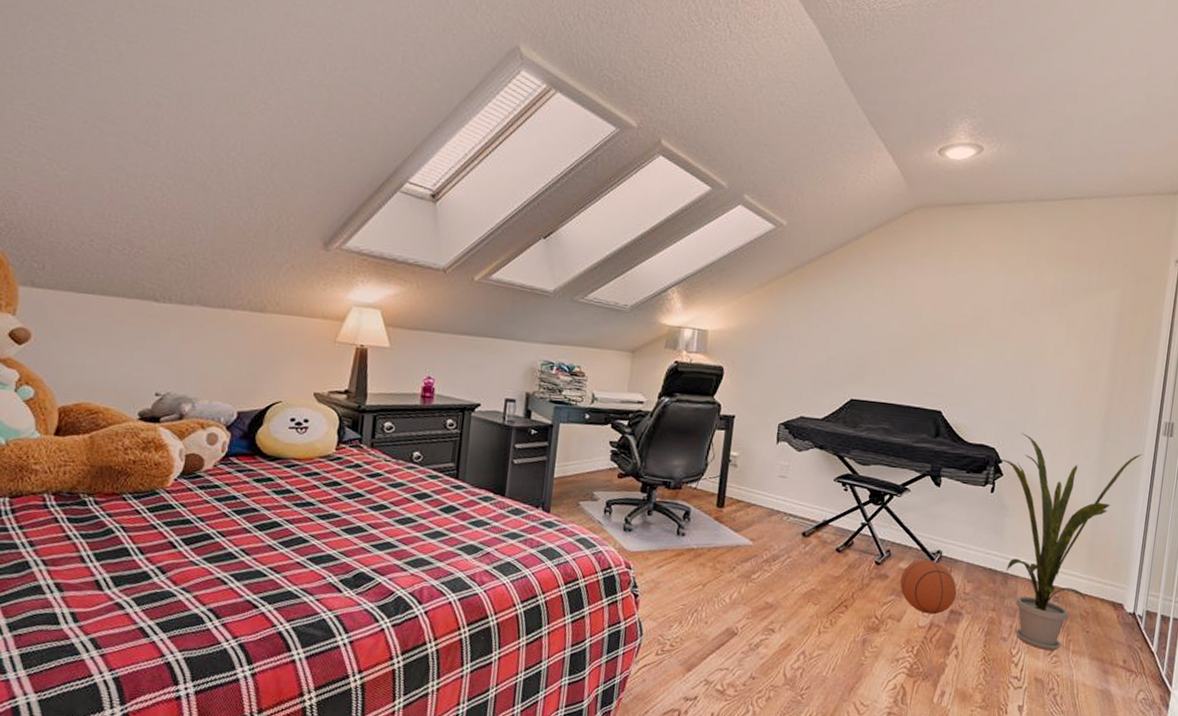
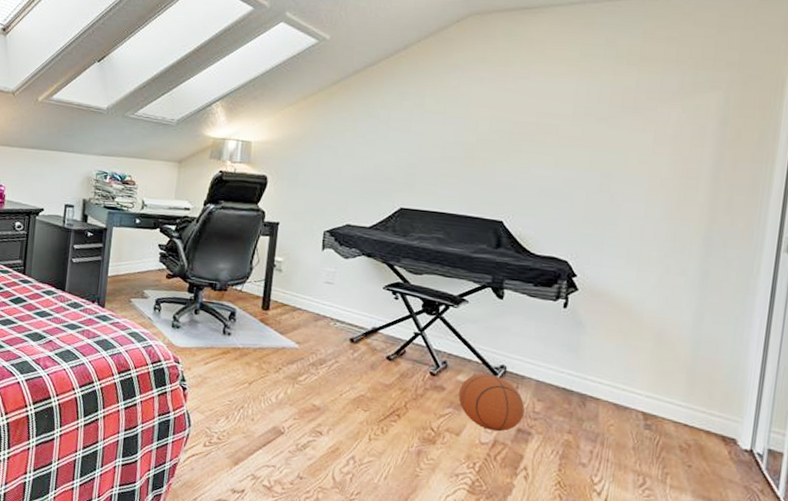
house plant: present [998,433,1143,651] -> none [572,245,759,483]

